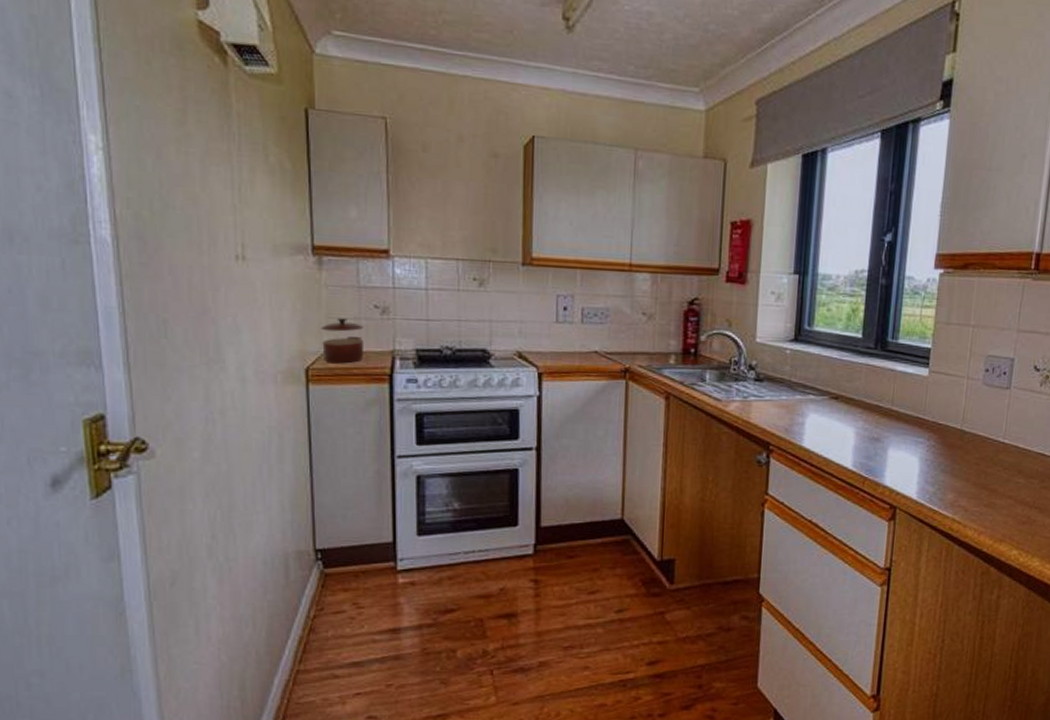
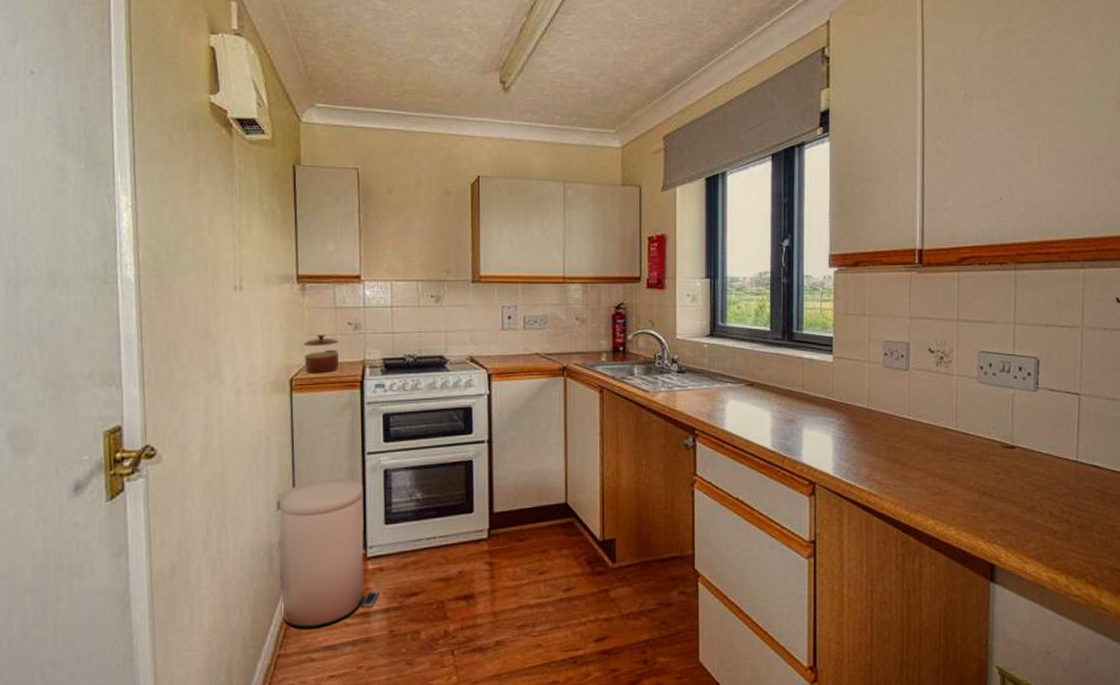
pedal bin: none [289,483,411,645] -> present [274,478,380,630]

